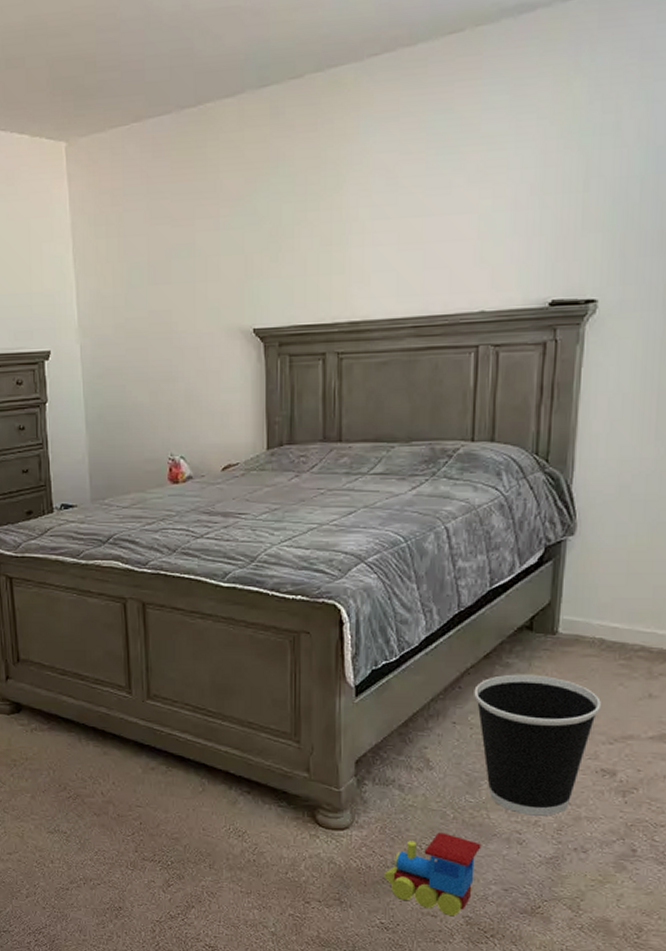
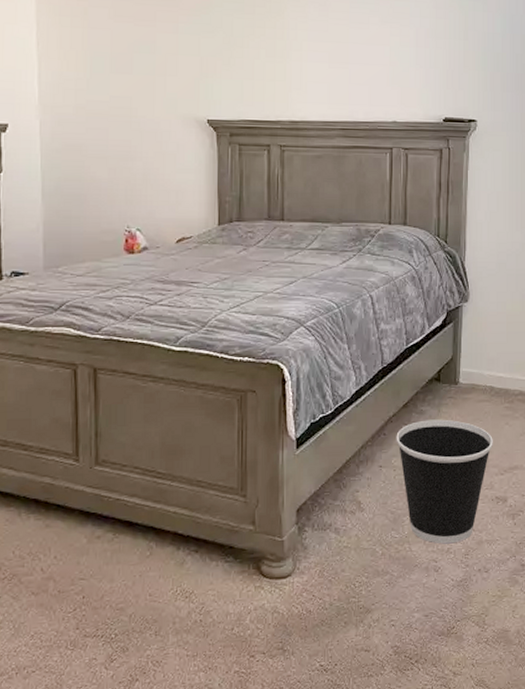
toy train: present [384,832,481,917] -> none [323,569,405,649]

